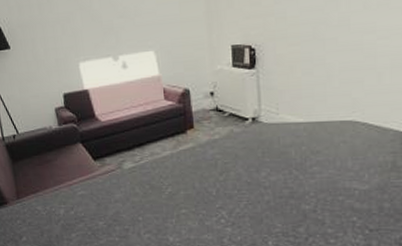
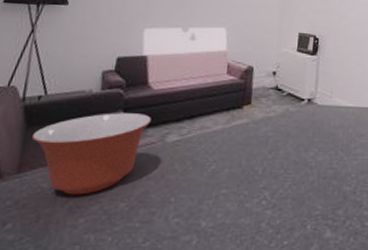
mixing bowl: none [18,144,107,215] -> present [31,113,152,195]

